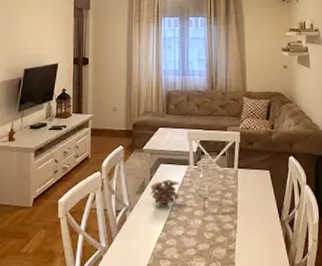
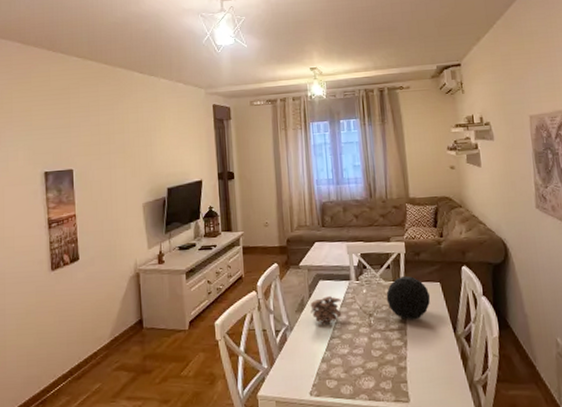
decorative orb: none [220,163,260,205] -> present [386,275,431,320]

